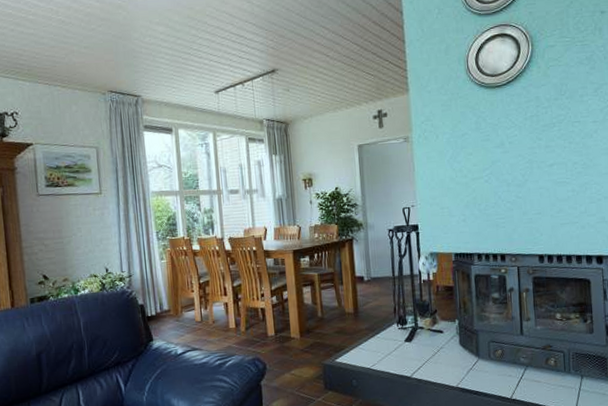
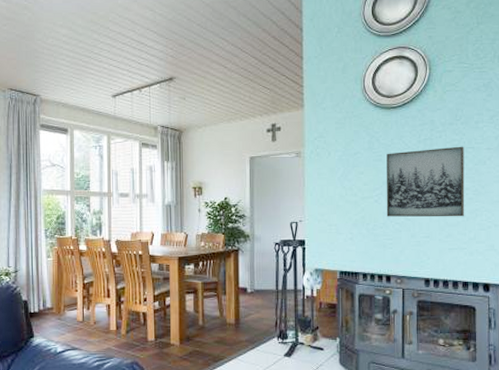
wall art: none [494,121,575,196] -> present [386,146,465,217]

